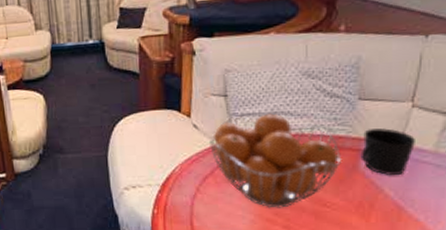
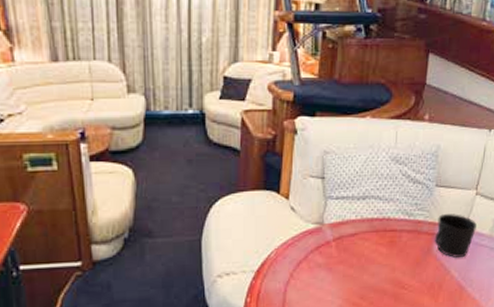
fruit basket: present [210,113,342,208] -> none [305,197,420,292]

